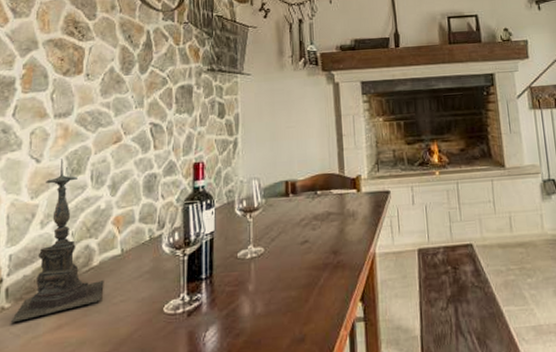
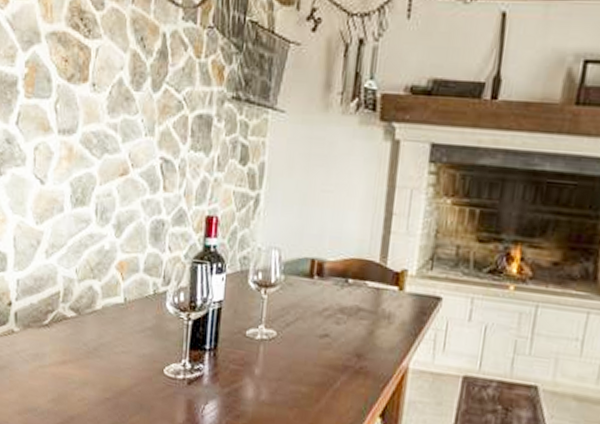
candle holder: present [10,158,104,324] -> none [19,184,106,348]

